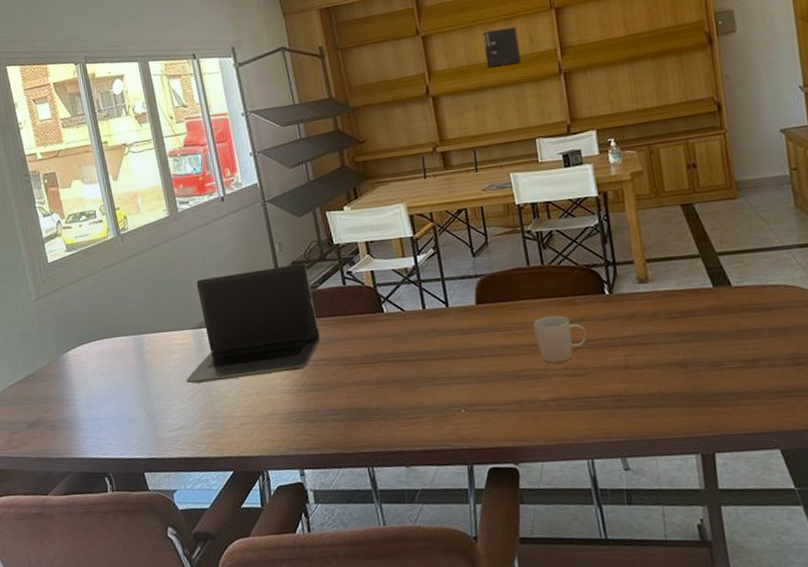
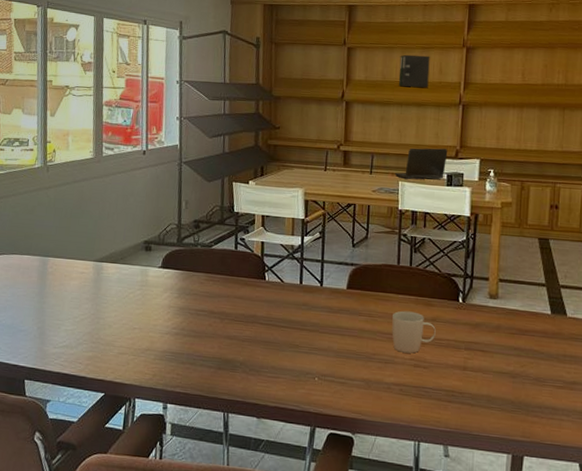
laptop computer: present [186,263,320,384] -> none [79,219,207,315]
laptop computer: none [502,126,560,169] -> present [394,148,448,180]

